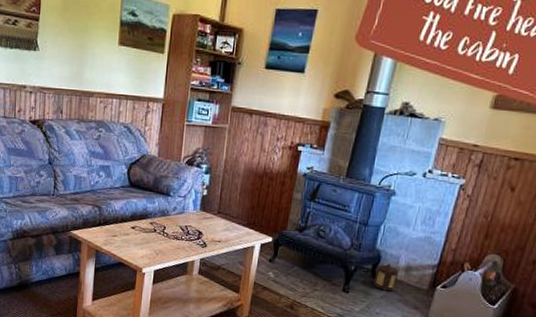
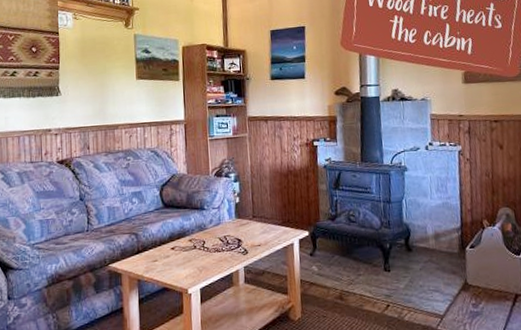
lantern: present [373,263,399,291] -> none [409,234,430,262]

